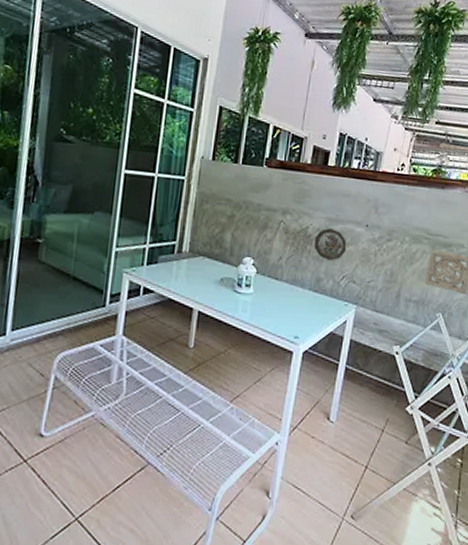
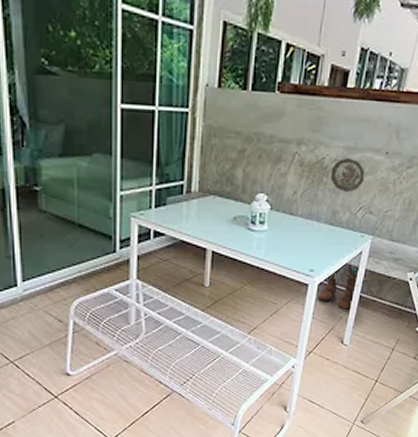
boots: none [301,335,355,382] -> present [317,266,370,309]

